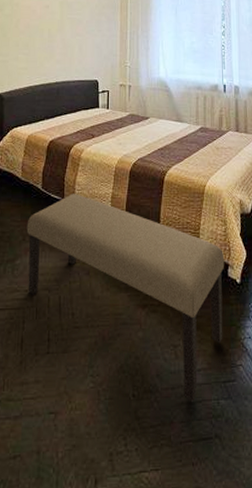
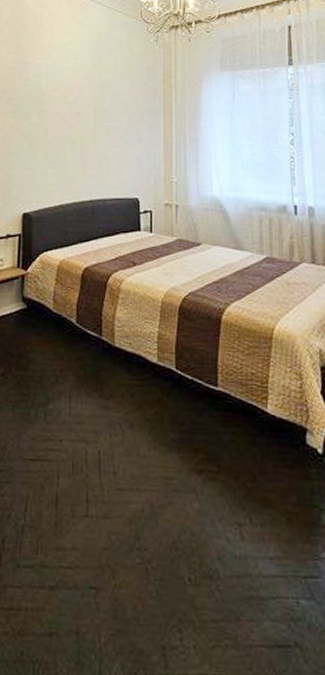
bench: present [26,193,225,402] -> none [59,330,302,597]

